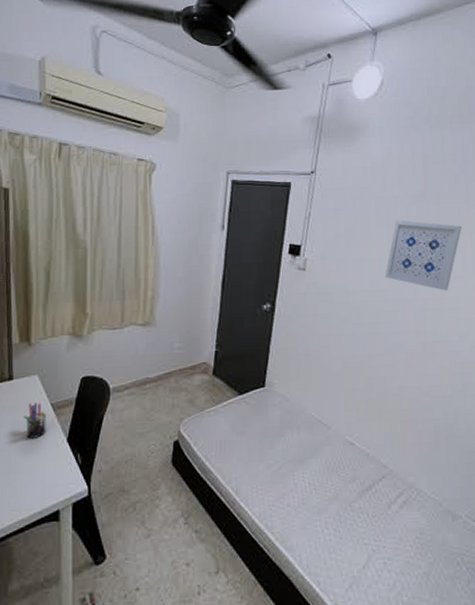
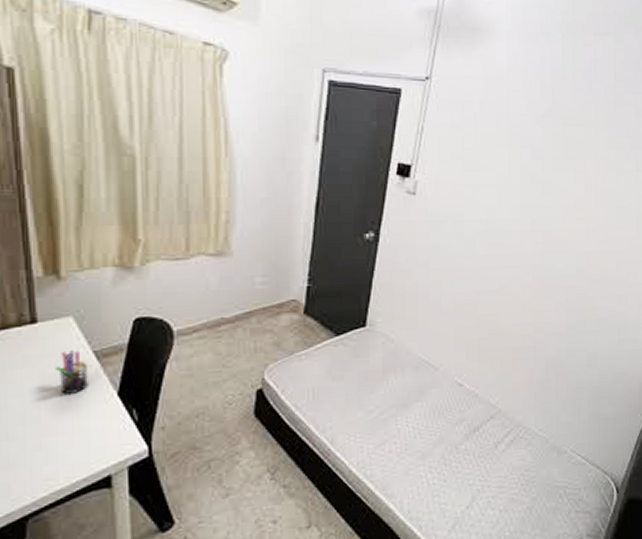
wall art: present [385,220,462,291] -> none [503,141,587,222]

